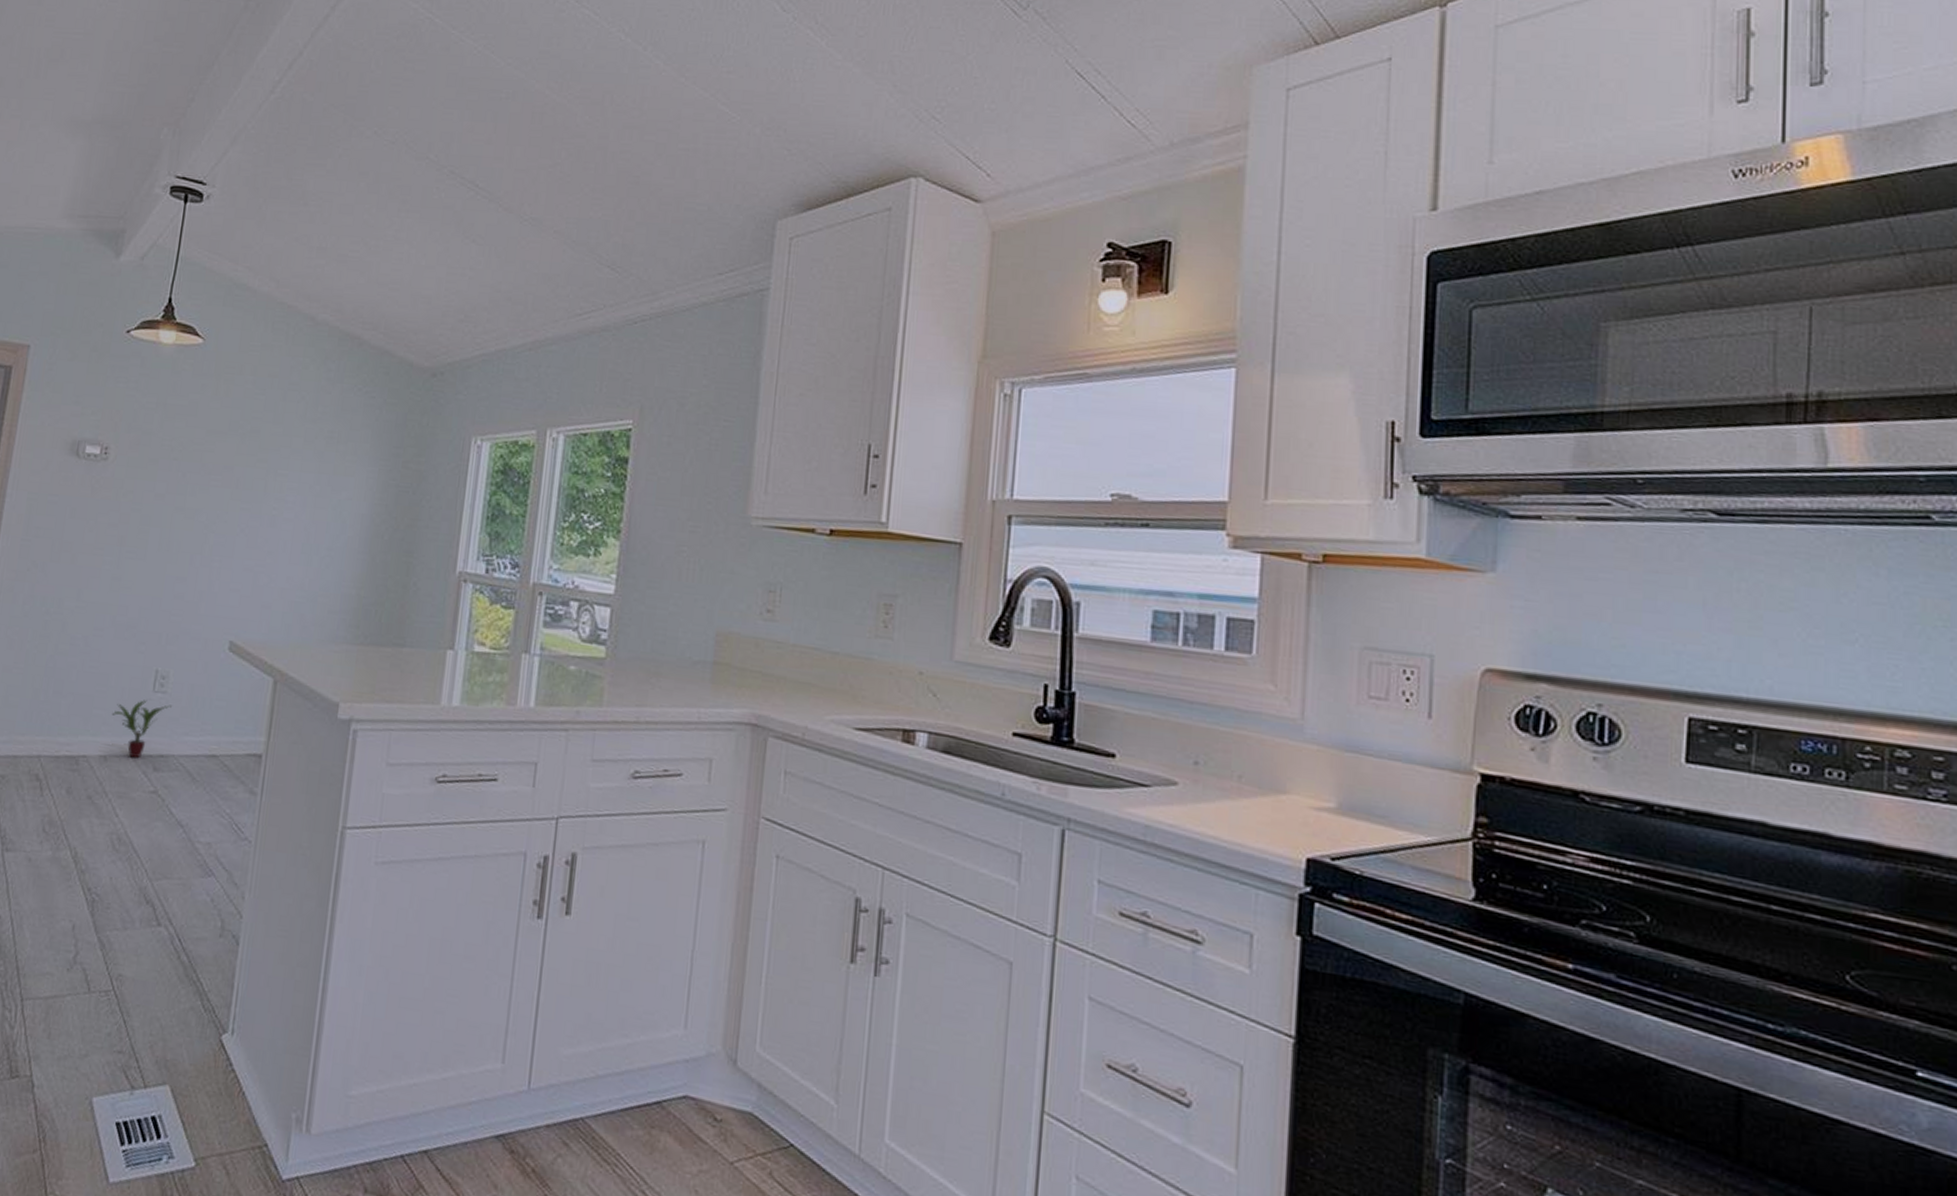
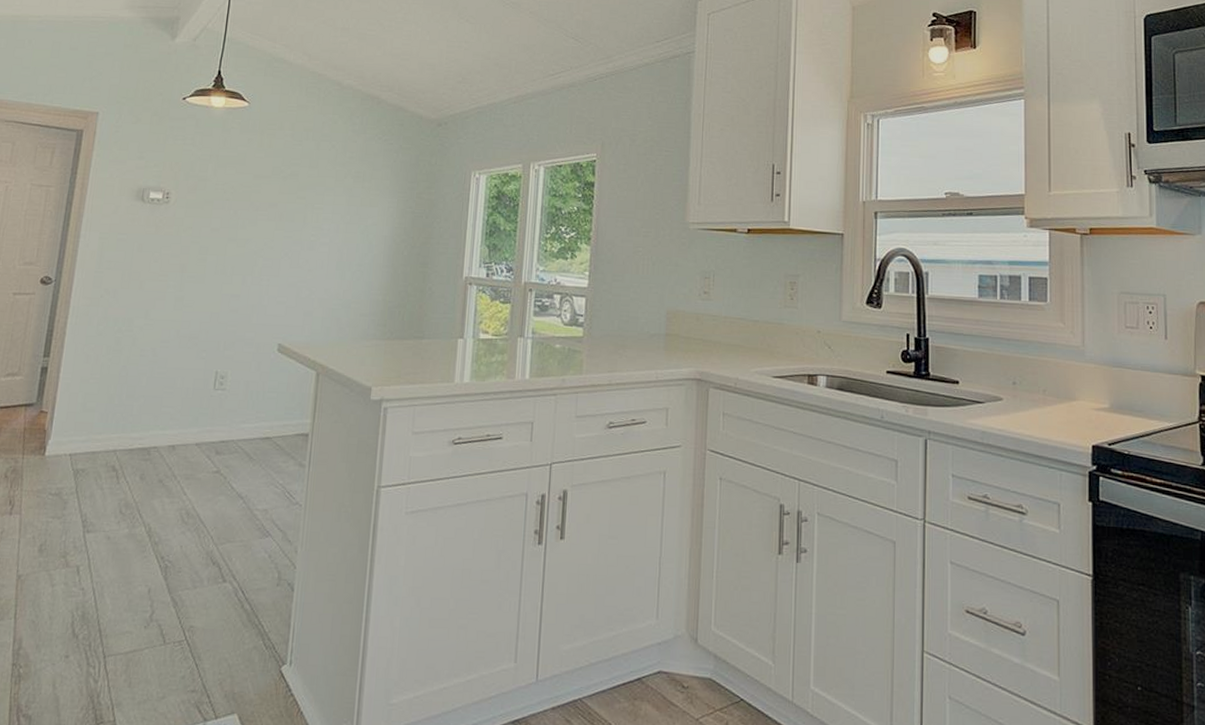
potted plant: present [111,700,172,759] -> none [178,397,230,445]

